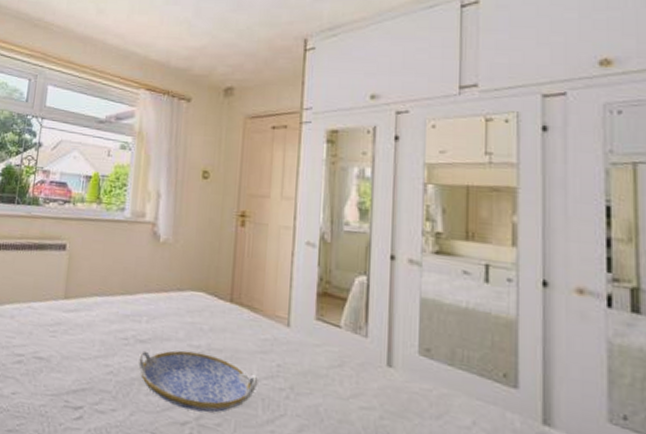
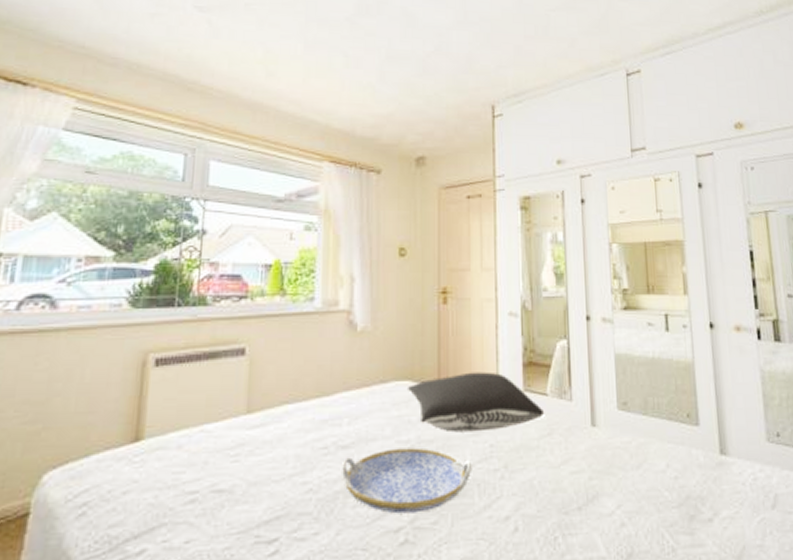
pillow: none [201,293,337,352] -> present [407,372,545,433]

